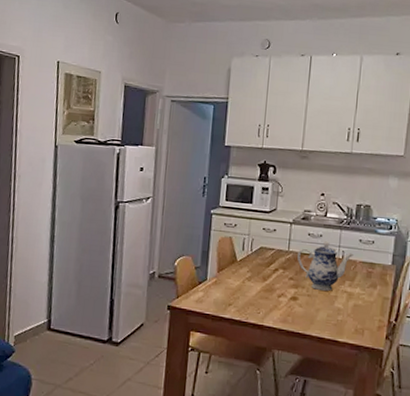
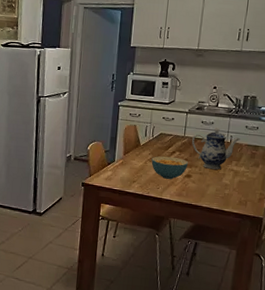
cereal bowl: none [250,274,293,302] -> present [151,156,188,179]

